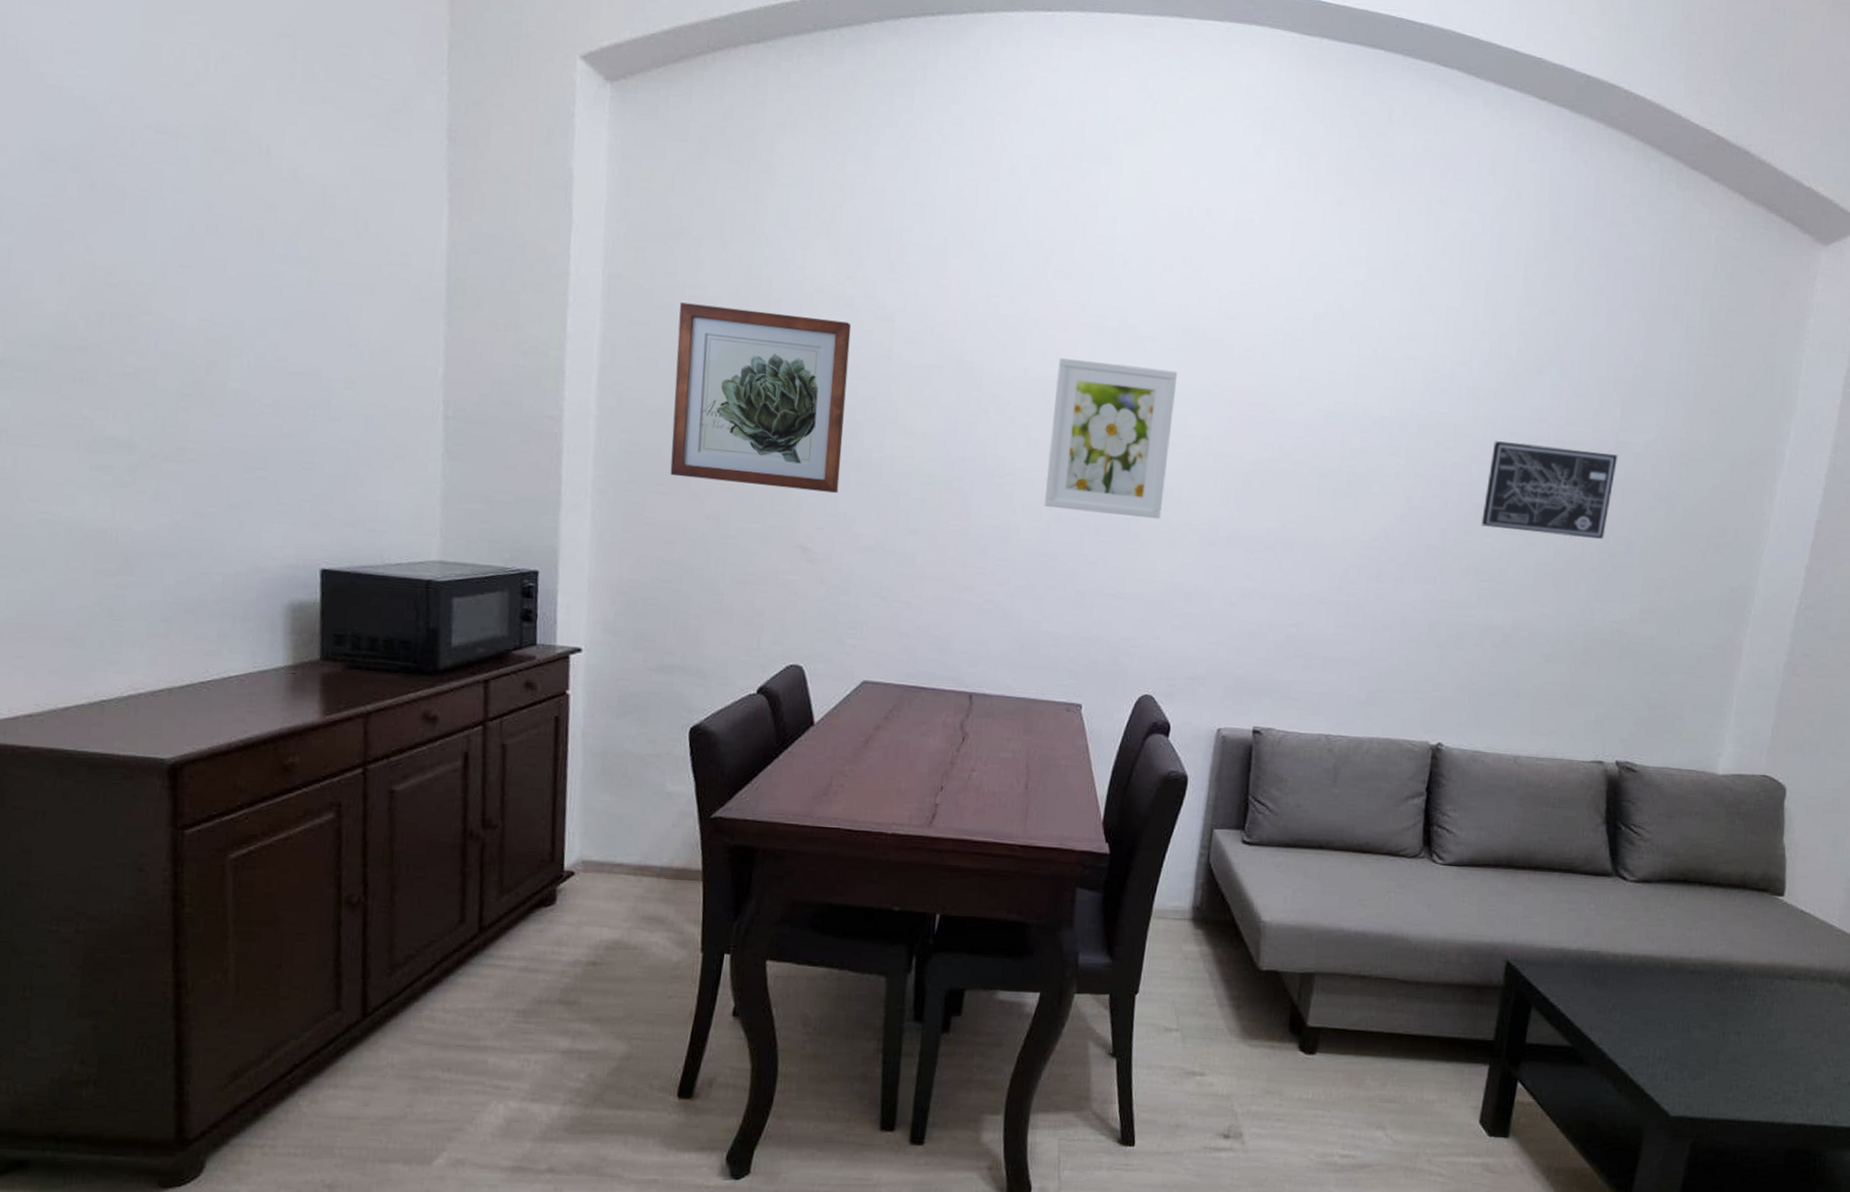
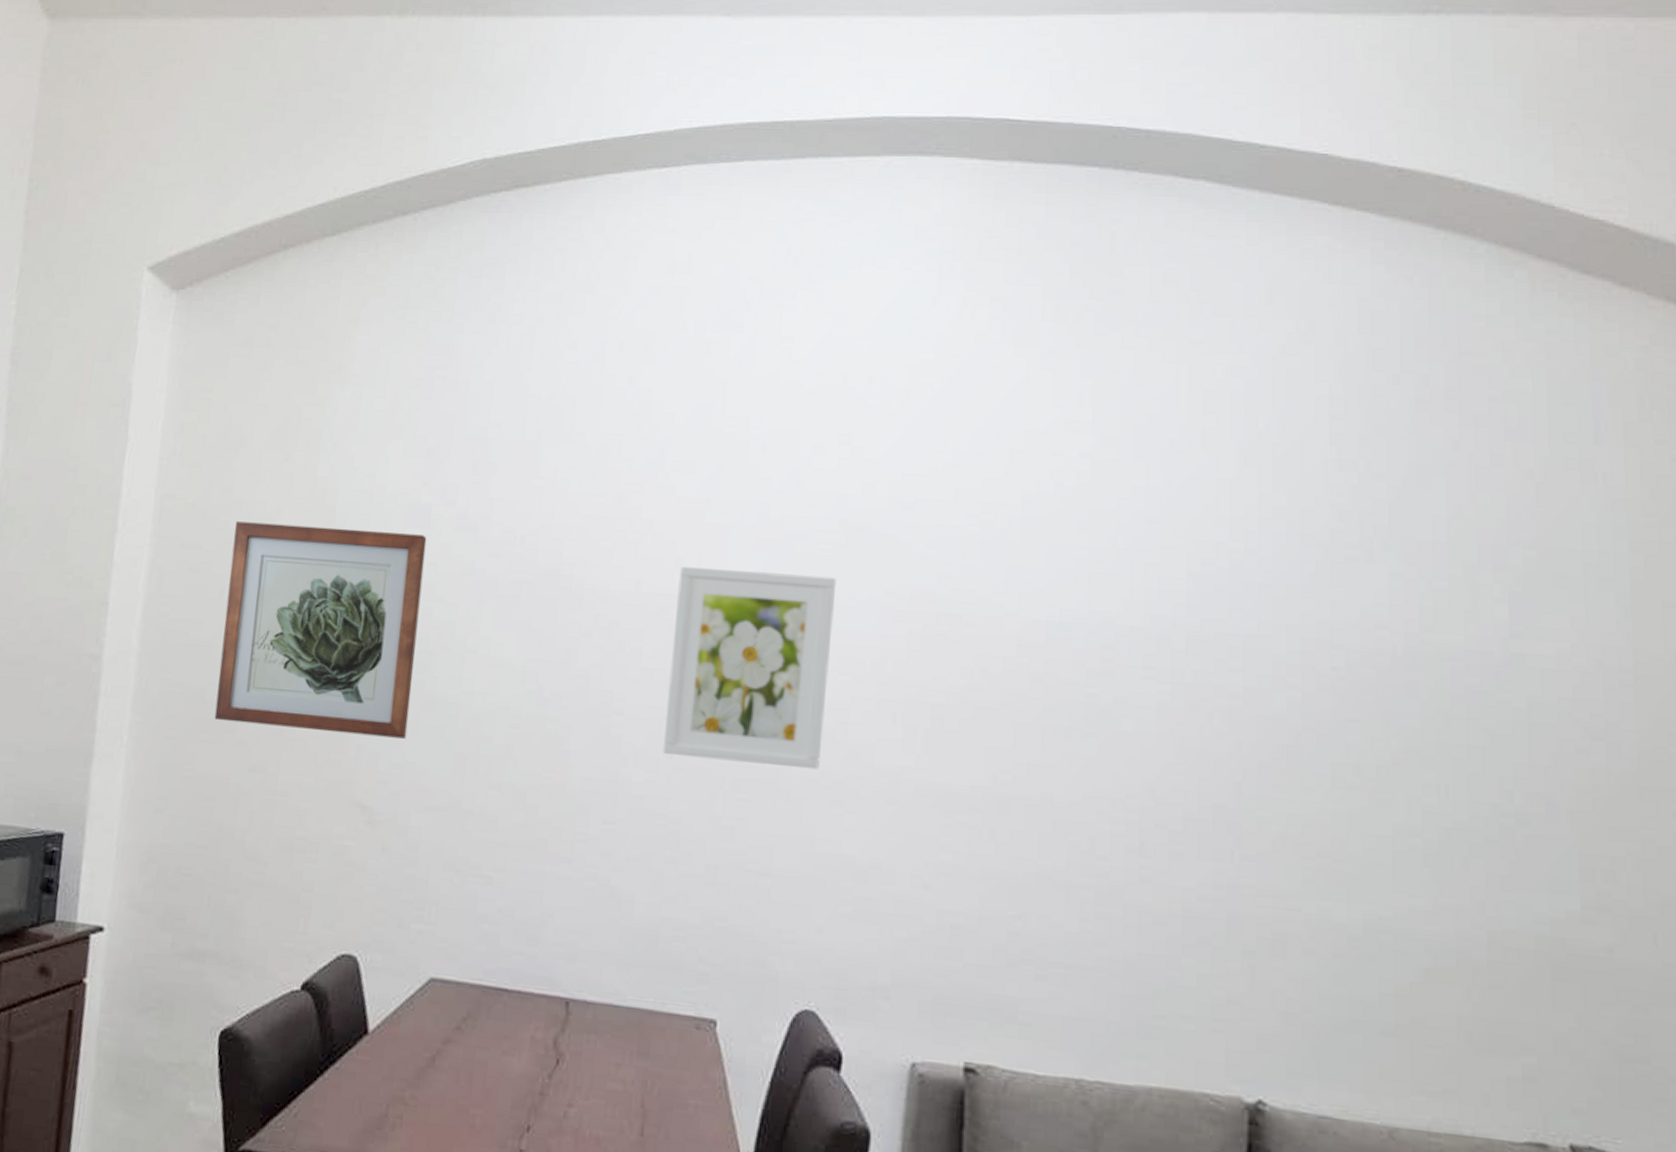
wall art: present [1481,441,1618,539] -> none [1298,657,1513,796]

